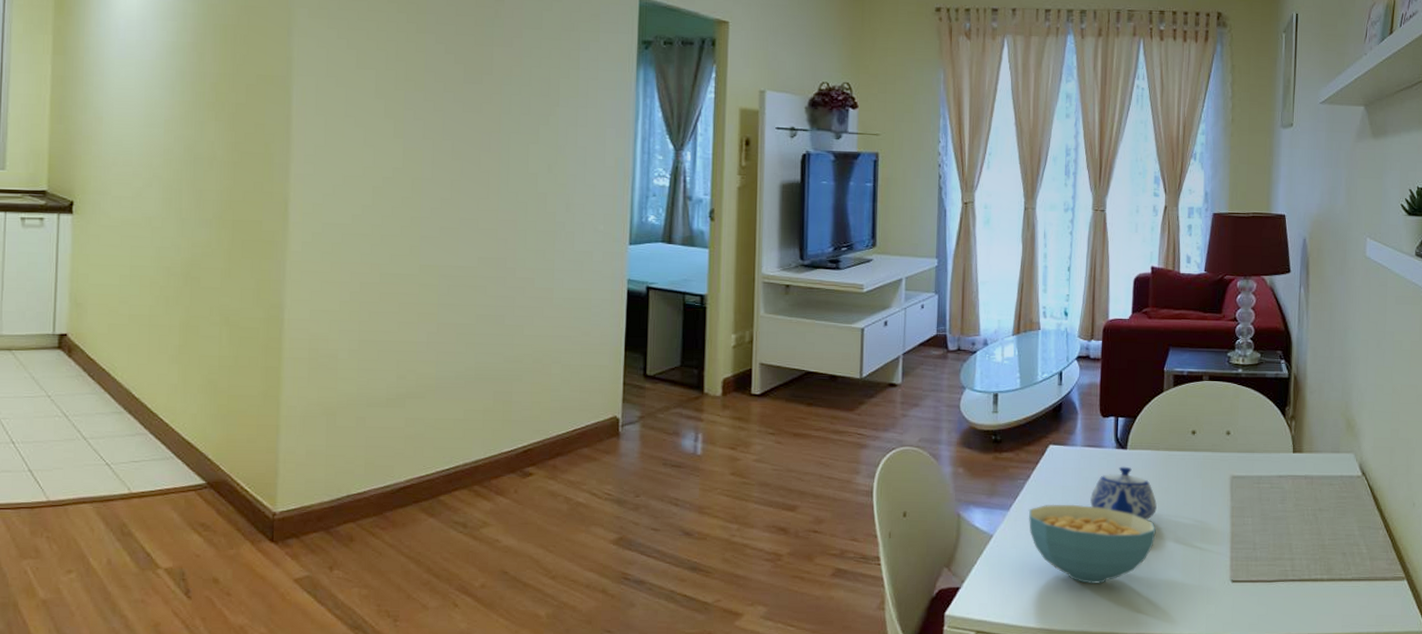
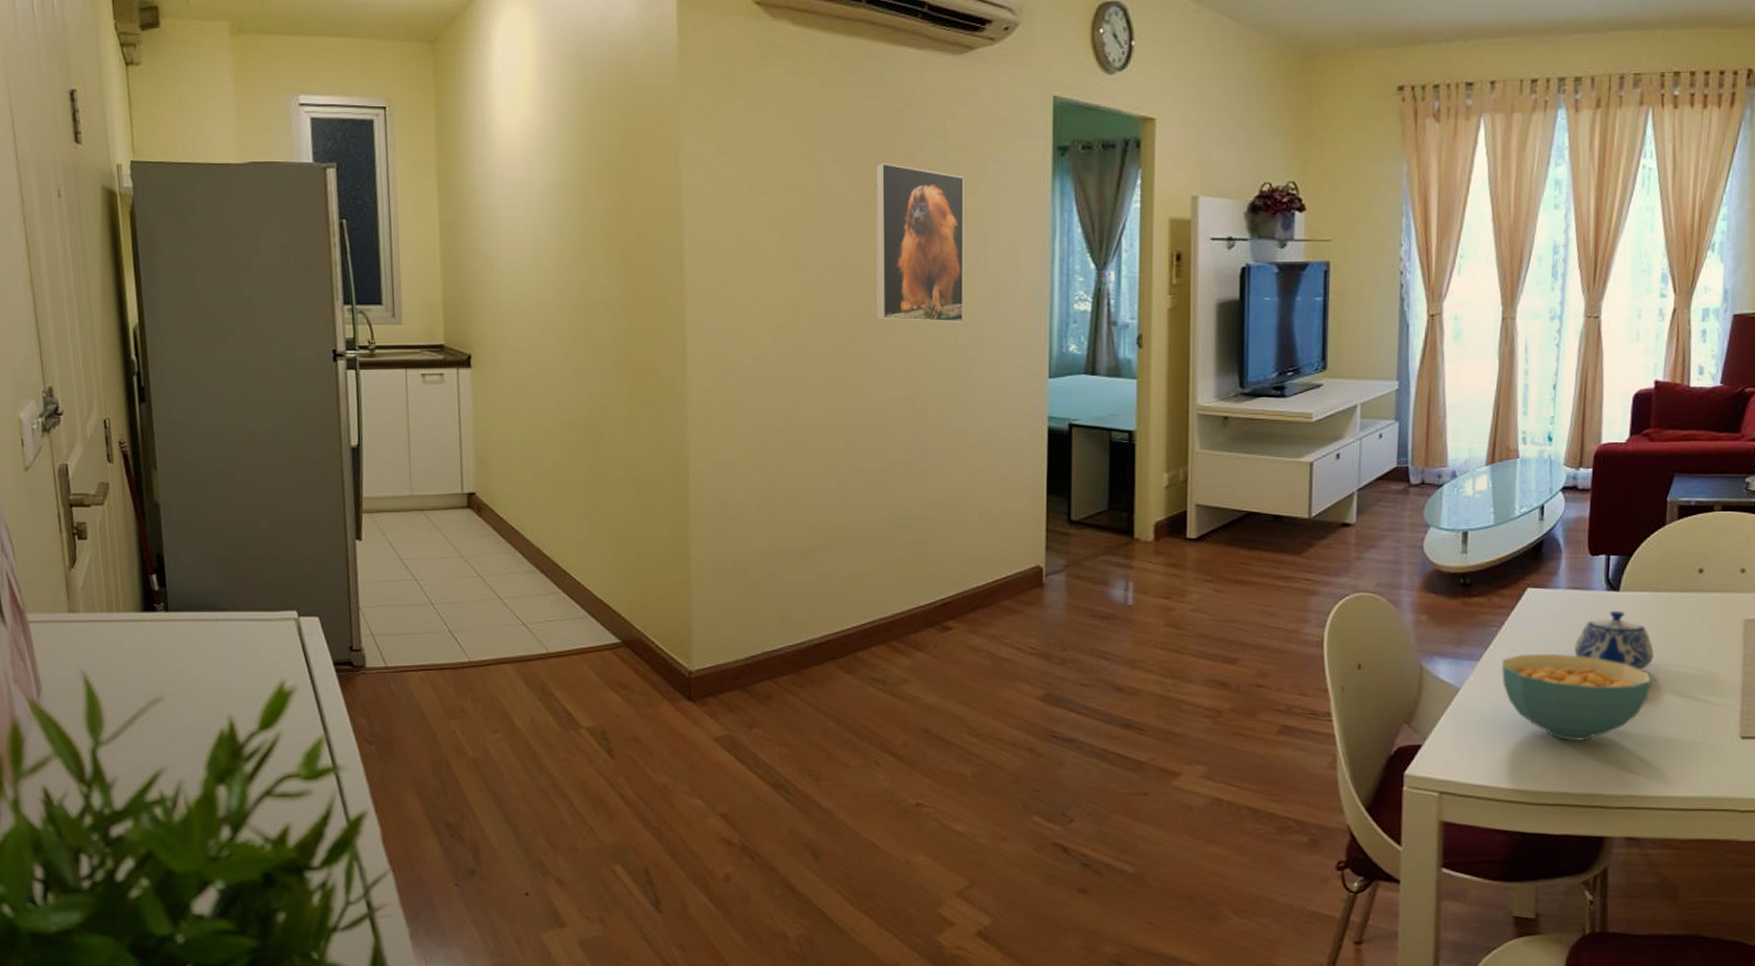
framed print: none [471,45,557,191] -> present [876,162,964,323]

